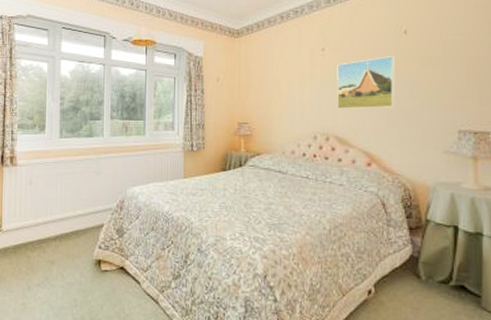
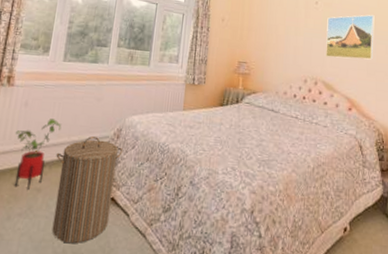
house plant: none [25,194,66,262] -> present [14,118,62,190]
laundry hamper: none [64,209,127,311] -> present [52,136,123,244]

